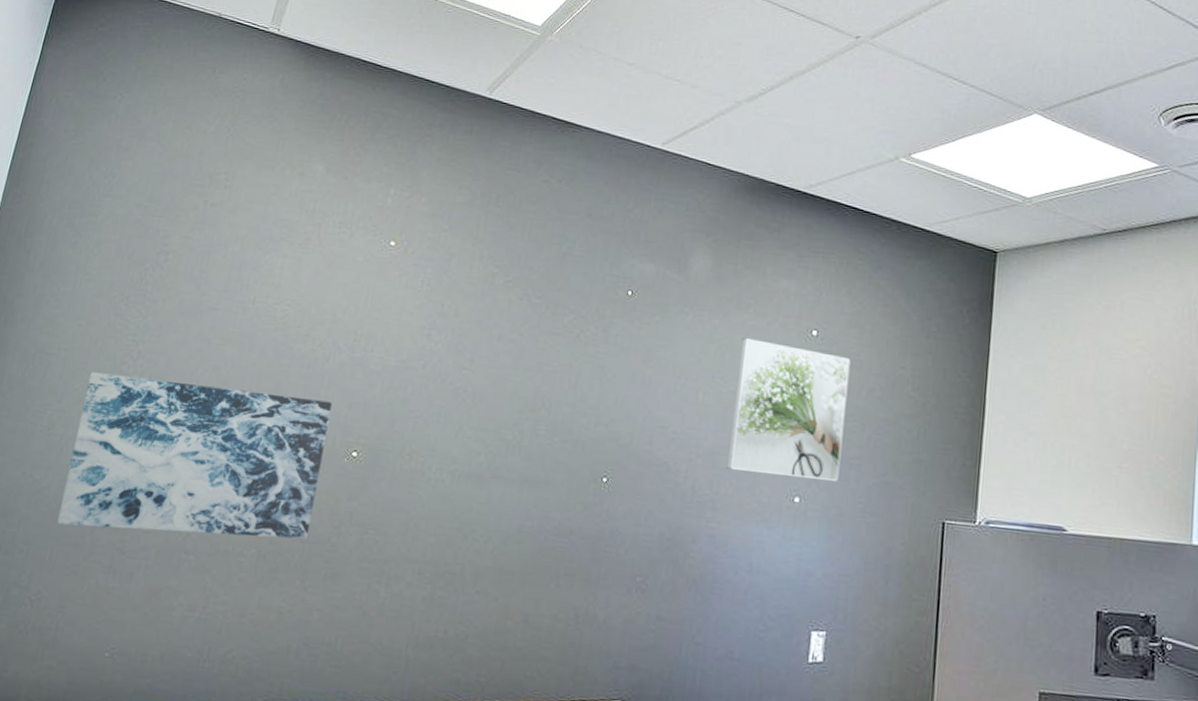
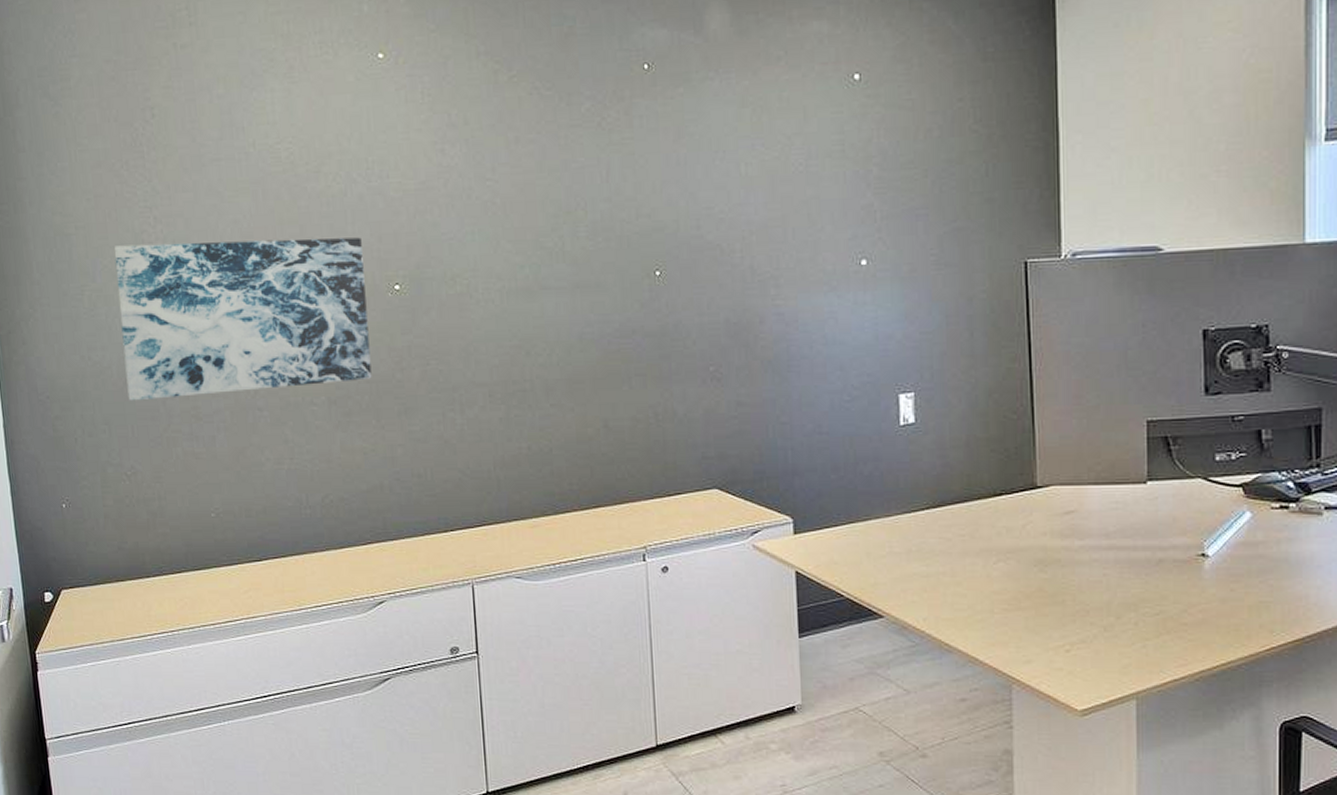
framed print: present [726,338,851,481] -> none [777,95,906,241]

